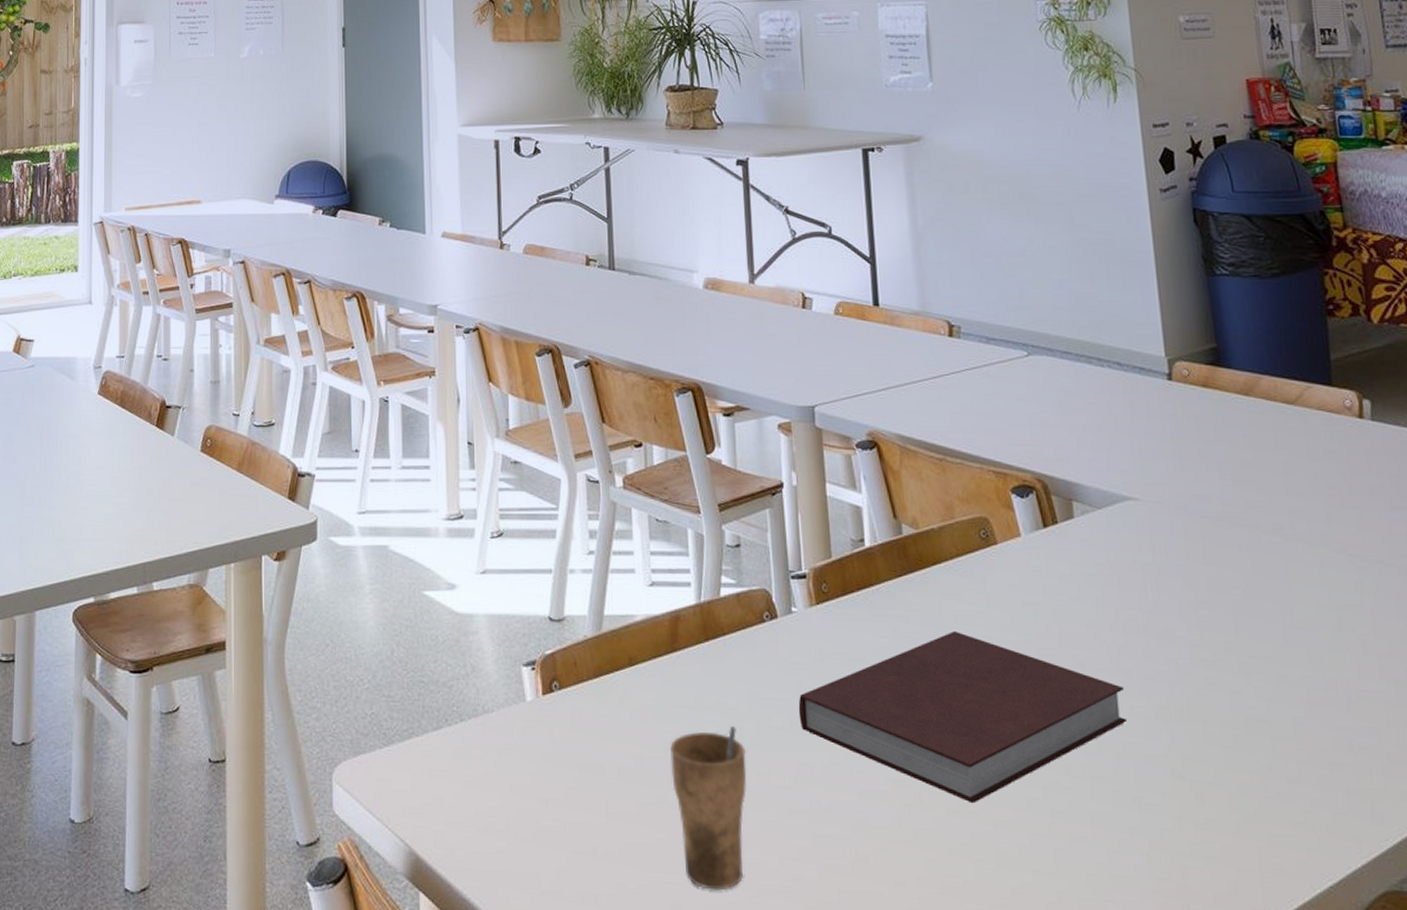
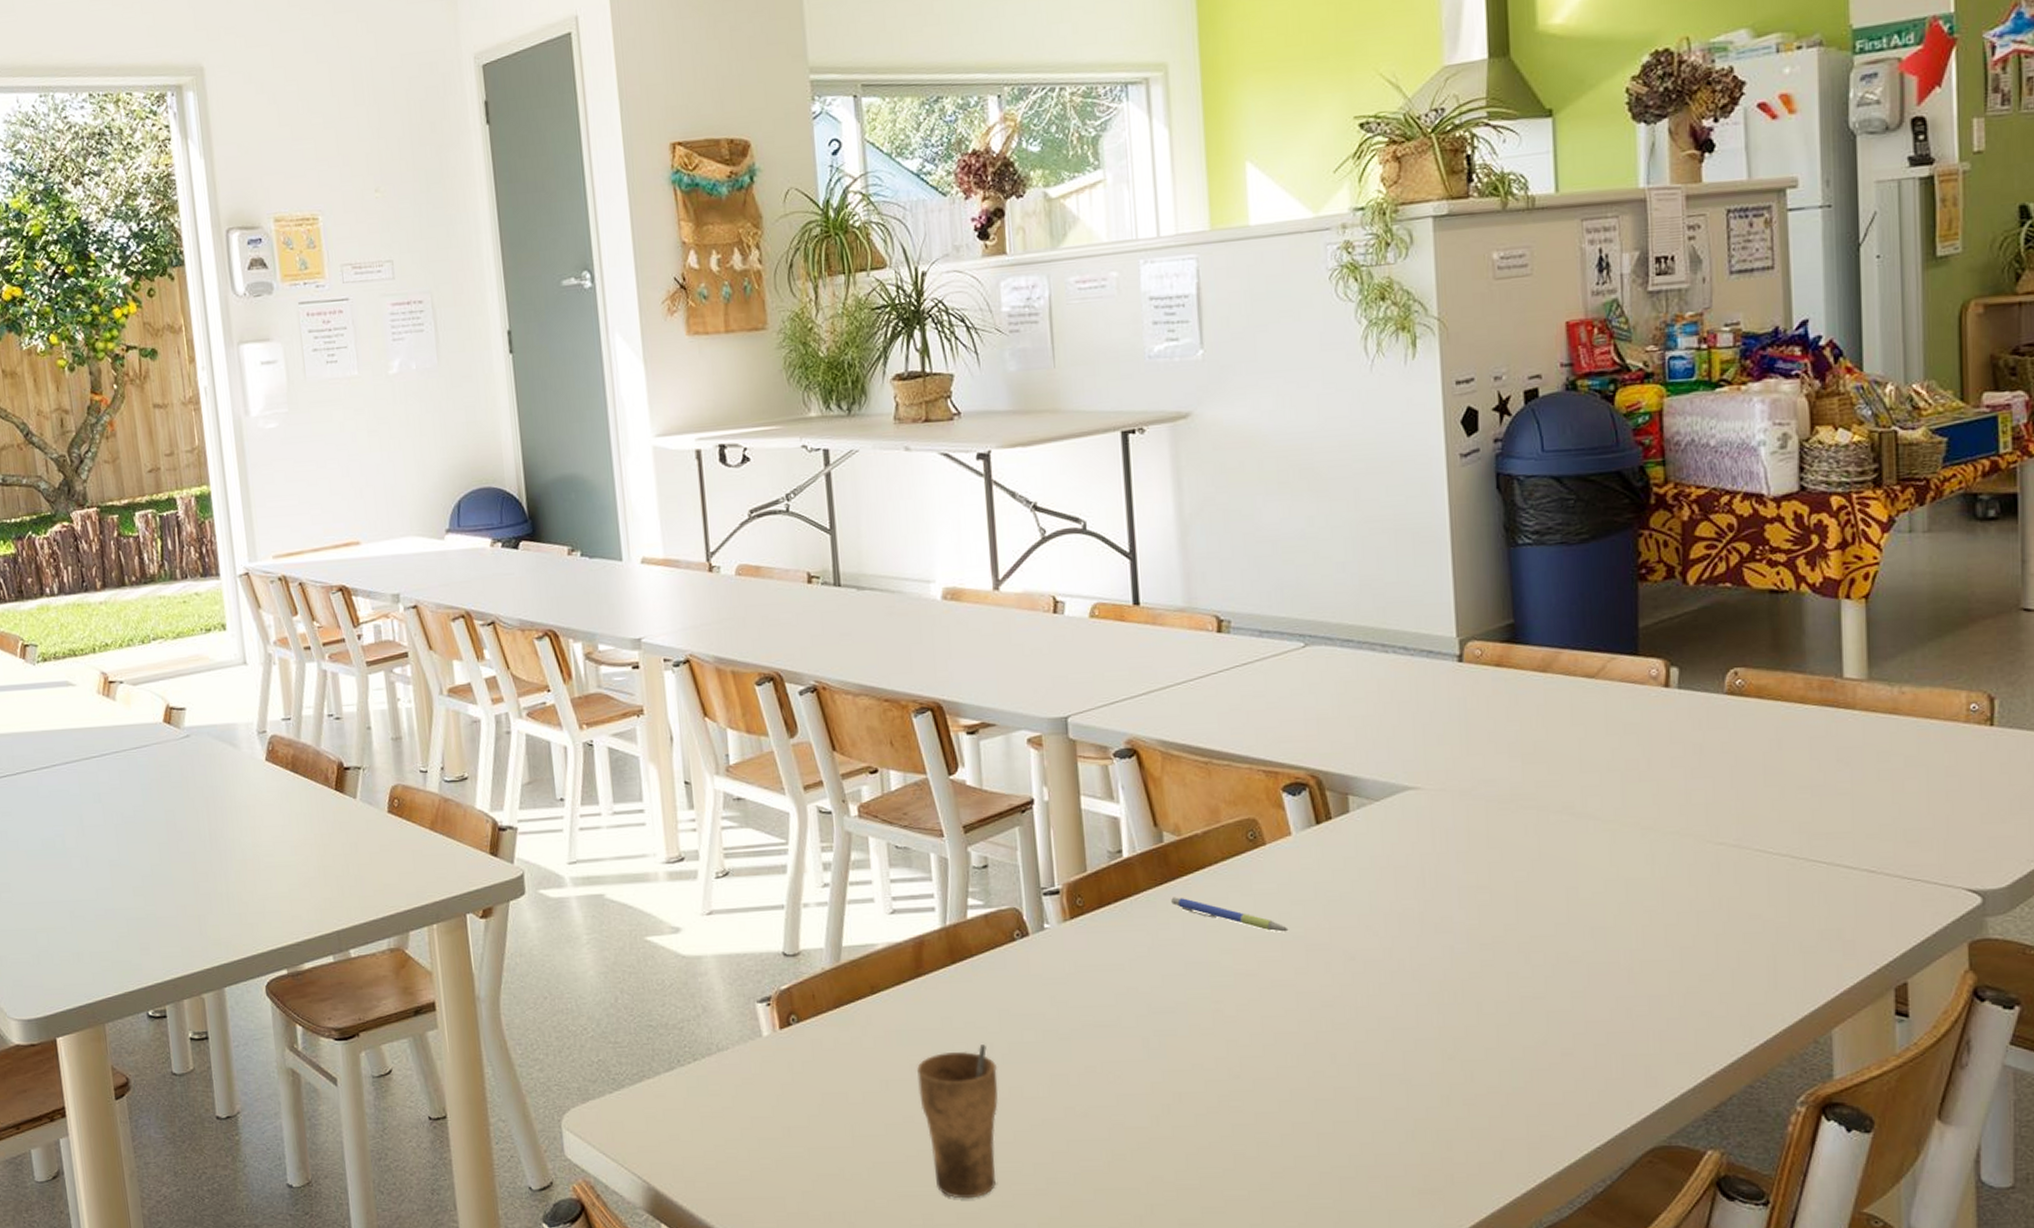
notebook: present [798,631,1128,804] -> none [1051,935,1398,1099]
pen: none [910,590,1021,633] -> present [1171,897,1289,932]

